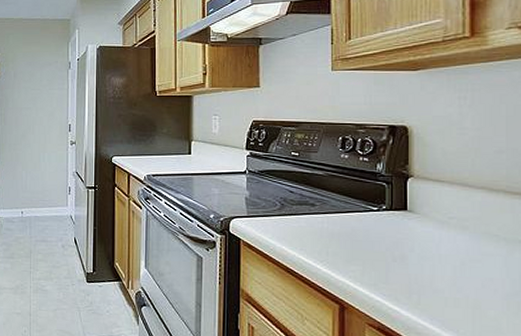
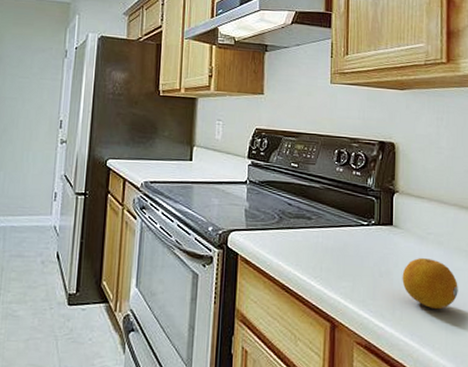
fruit: none [419,243,487,295] -> present [402,258,458,310]

